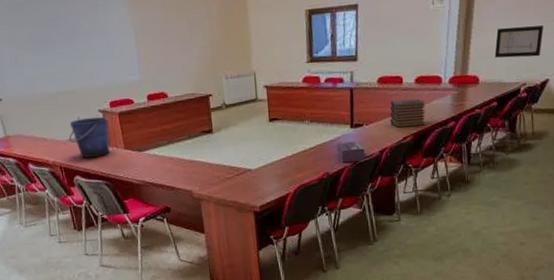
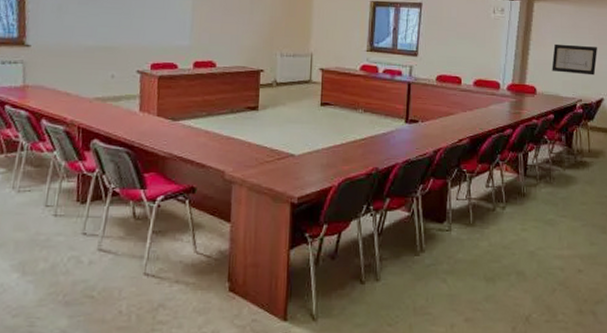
bucket: present [68,116,110,158] -> none [95,77,145,121]
tissue box: present [336,141,365,162] -> none [389,137,418,160]
book stack: present [390,98,425,128] -> none [447,100,483,130]

